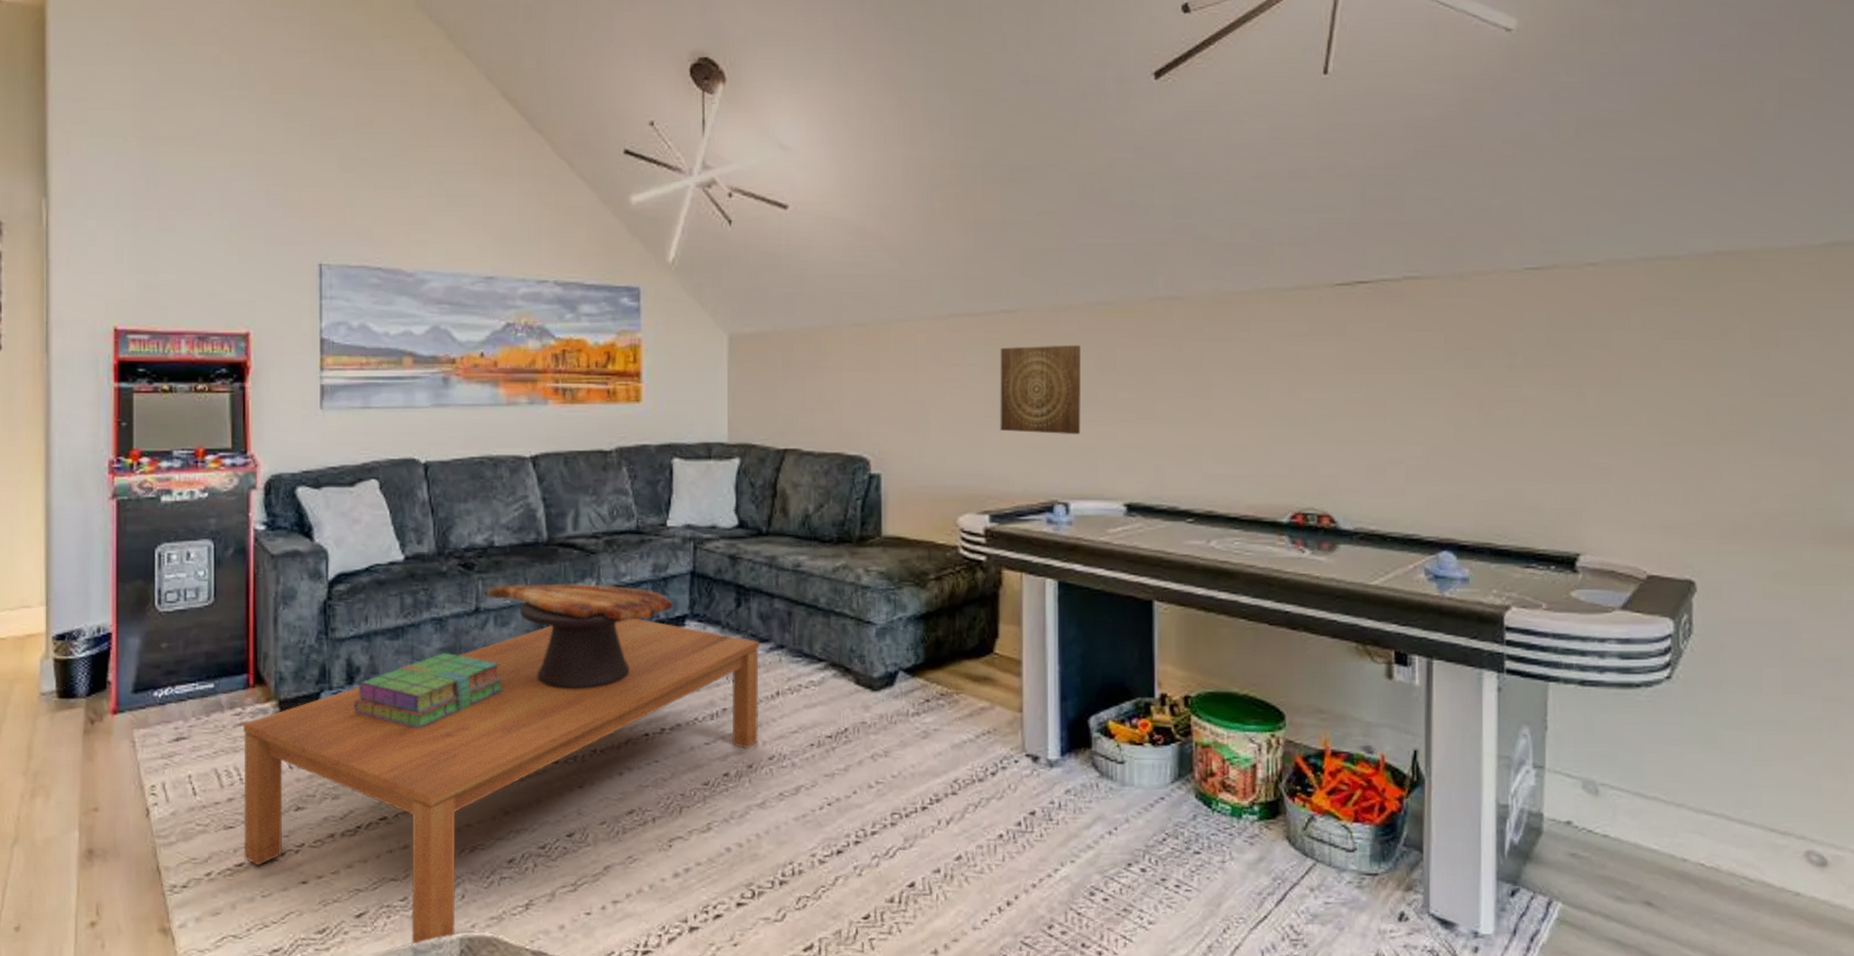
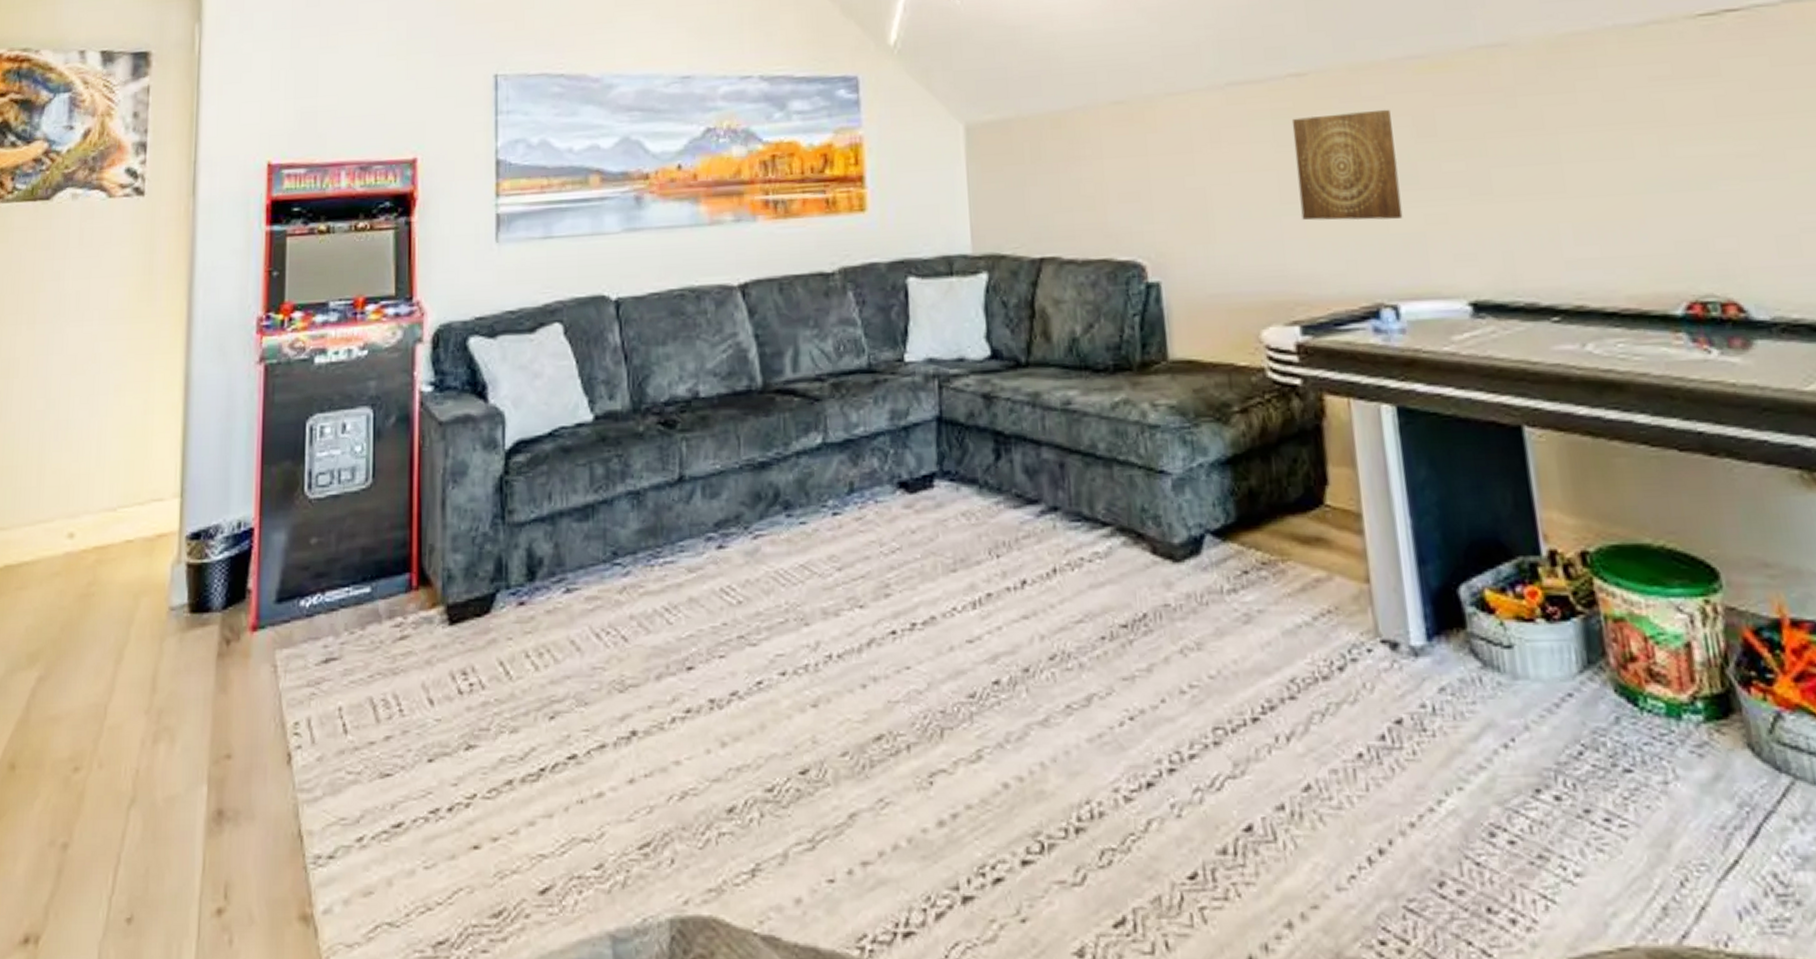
coffee table: present [244,619,759,945] -> none [403,480,1034,932]
stack of books: present [354,652,503,729] -> none [535,534,715,636]
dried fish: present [484,583,673,690] -> none [689,439,918,577]

